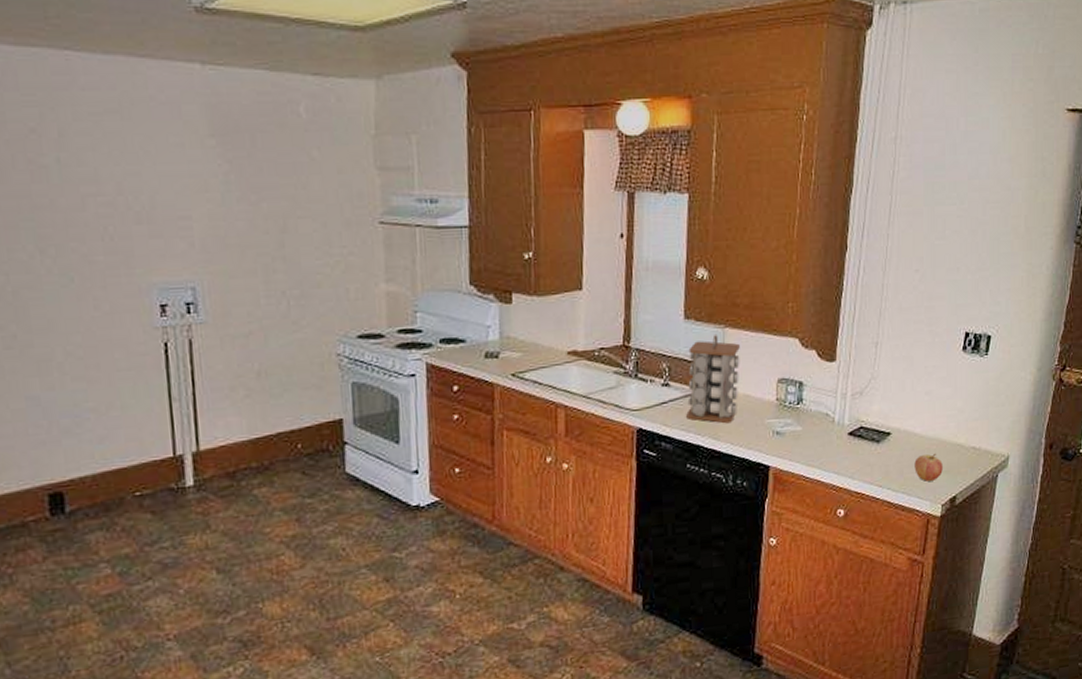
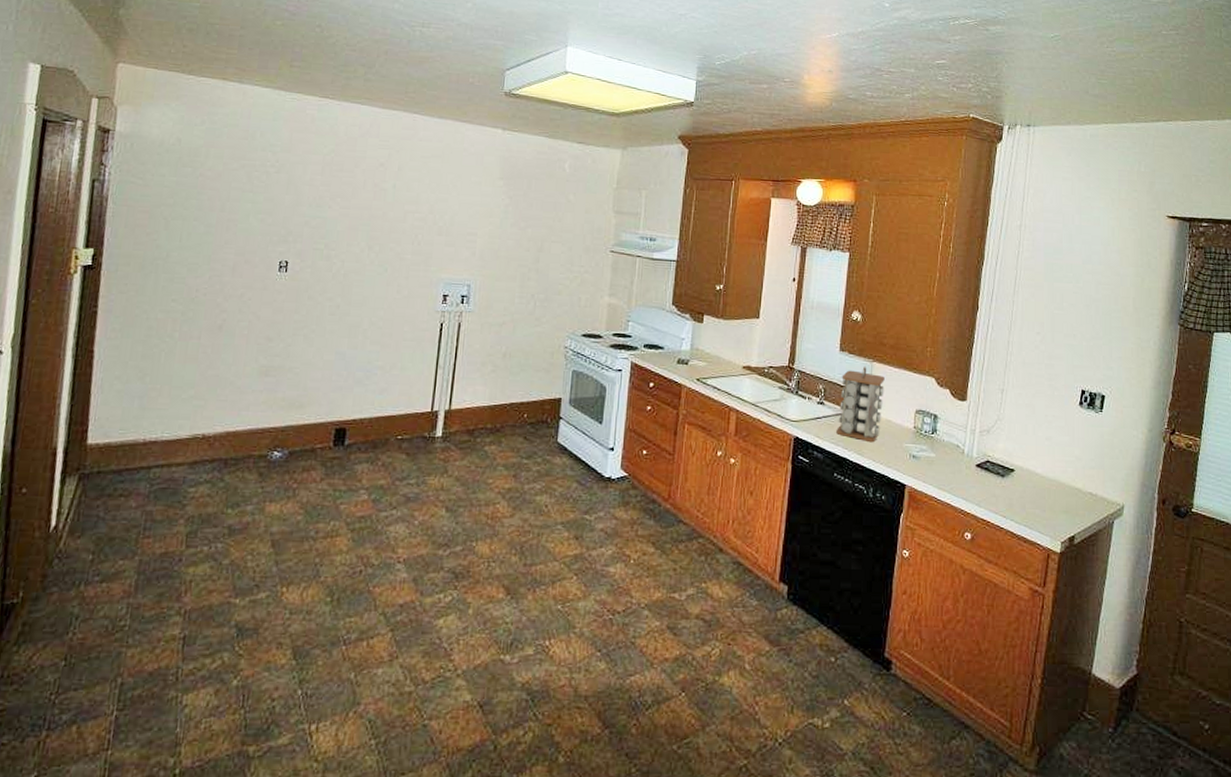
fruit: present [914,453,943,481] -> none [1036,493,1062,518]

